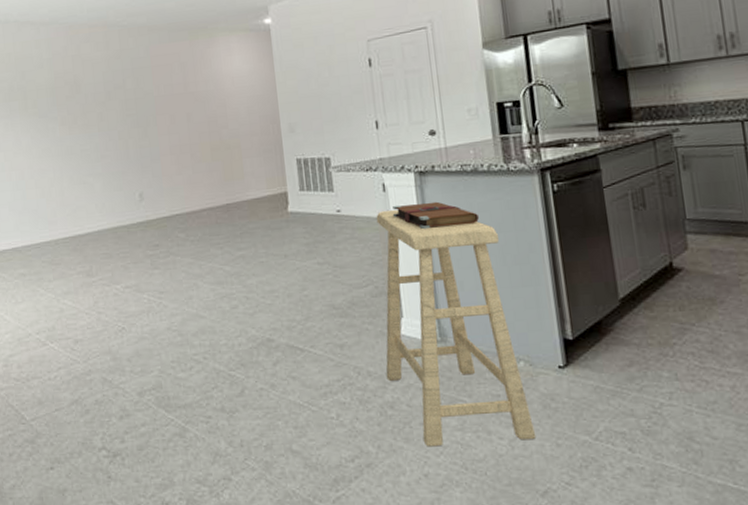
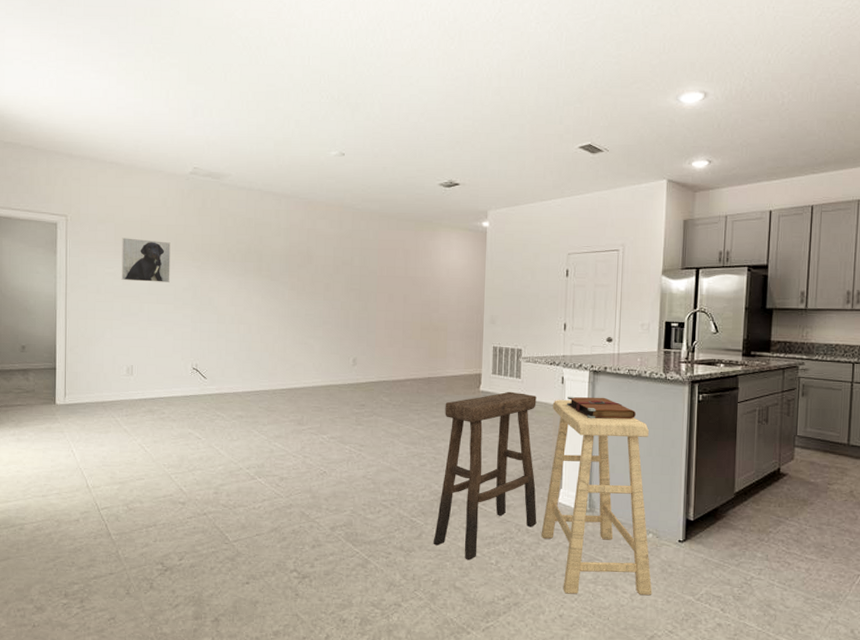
stool: none [250,208,379,417] -> present [433,391,537,560]

